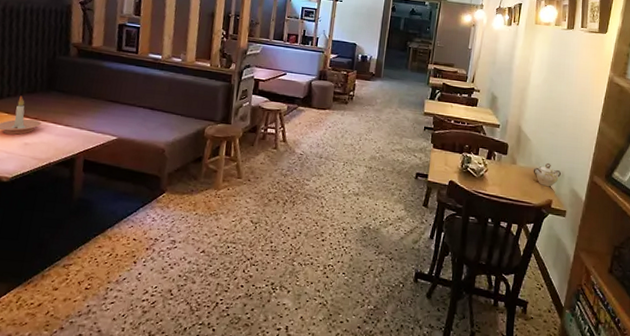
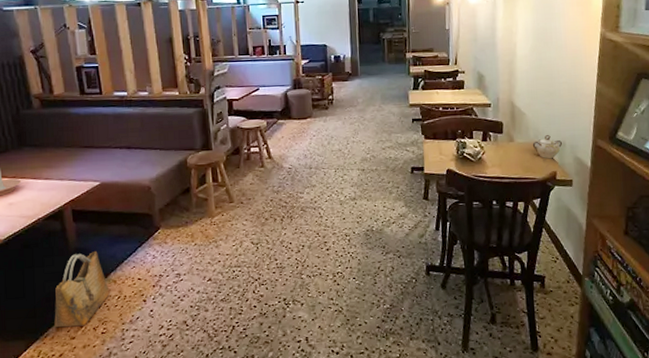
grocery bag: none [40,203,103,279] -> present [54,250,110,328]

